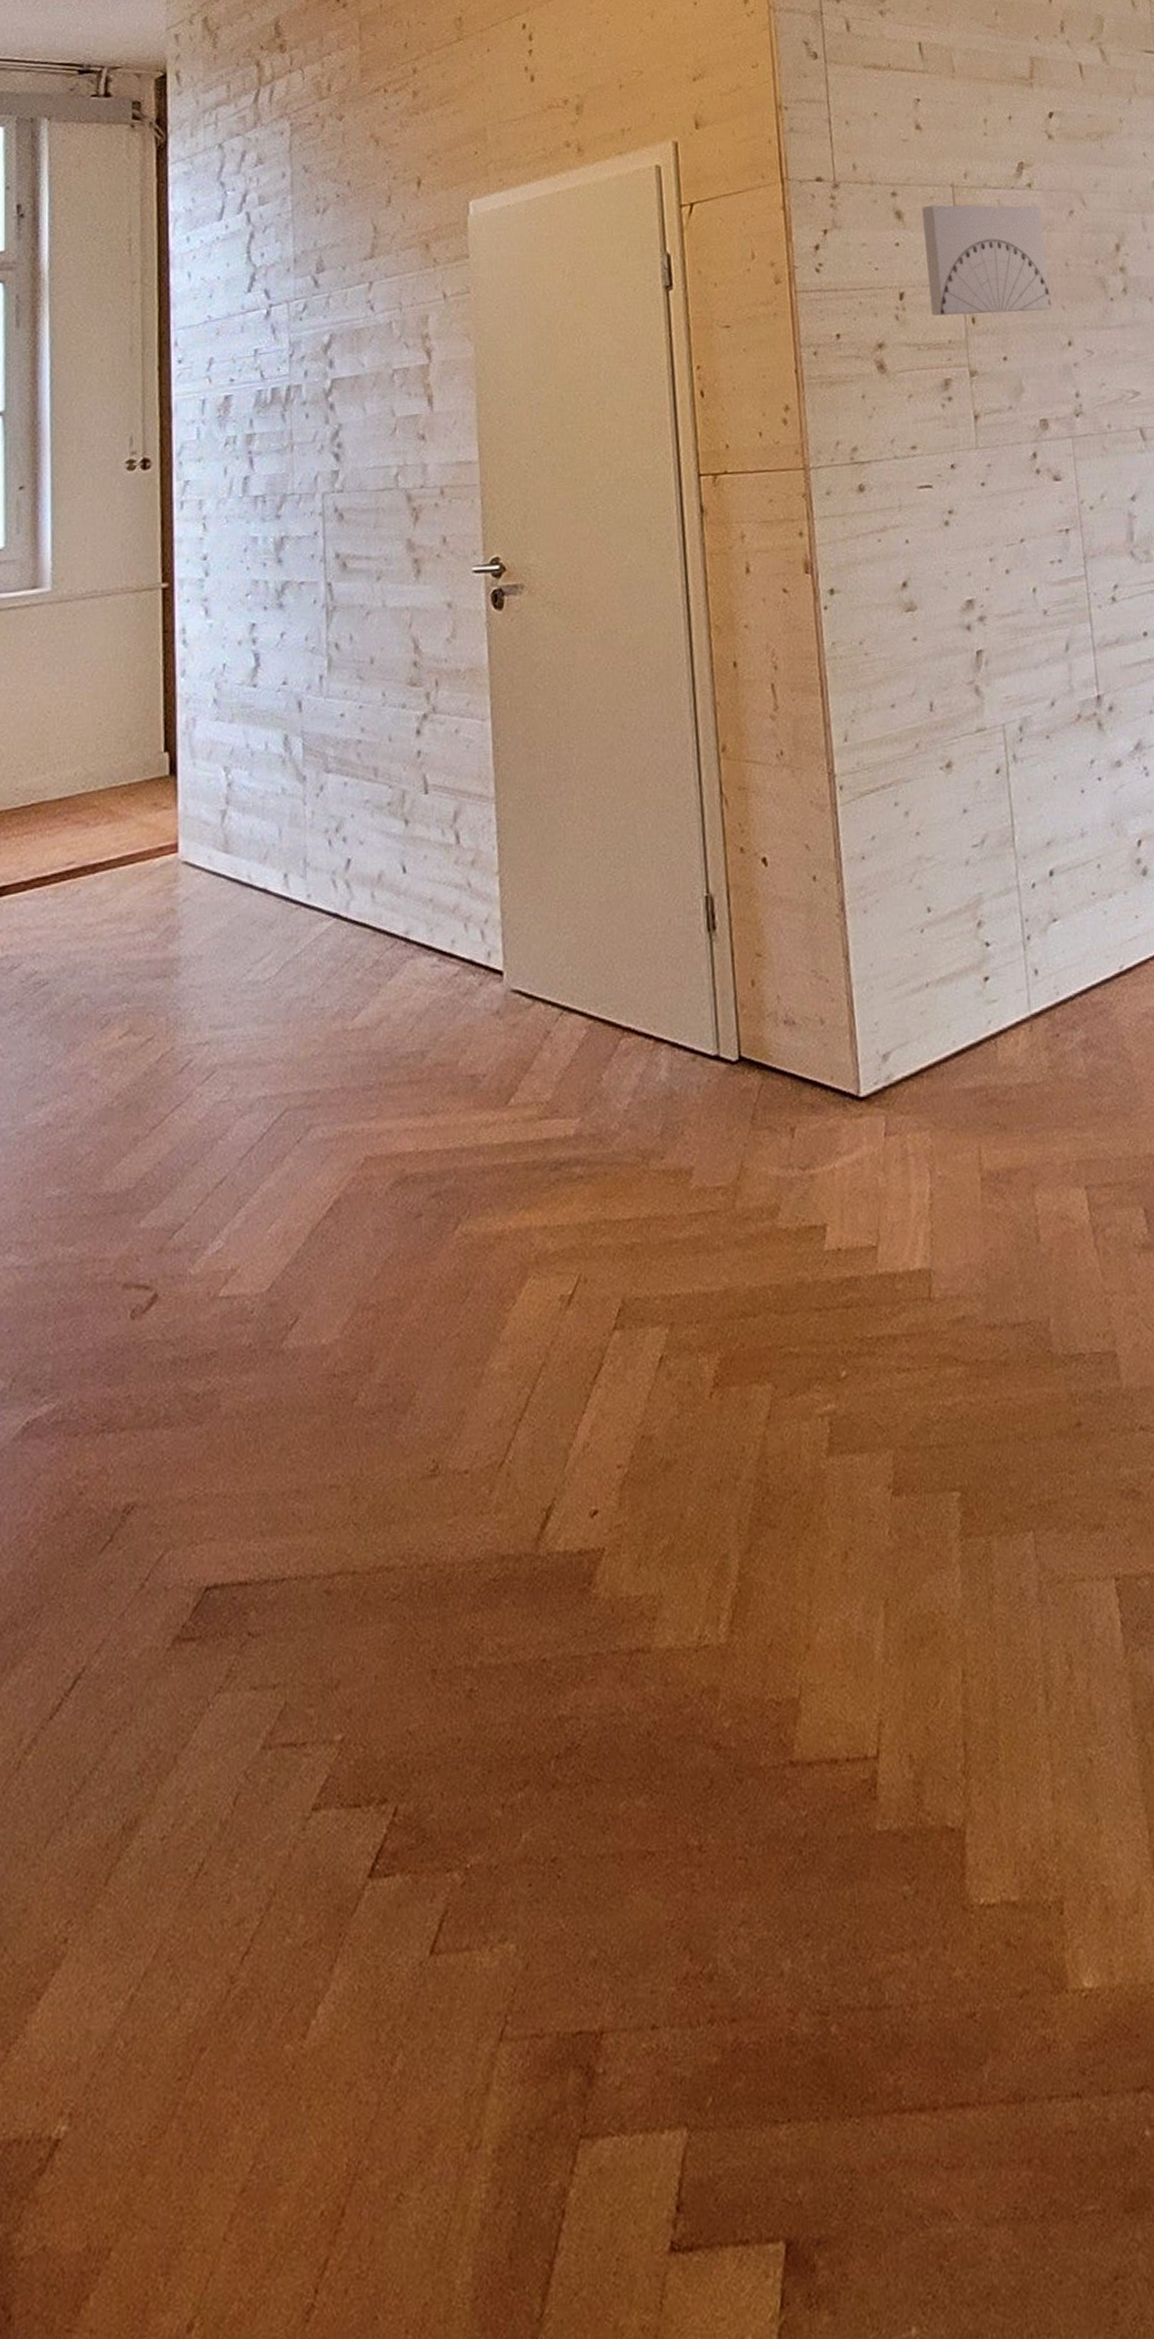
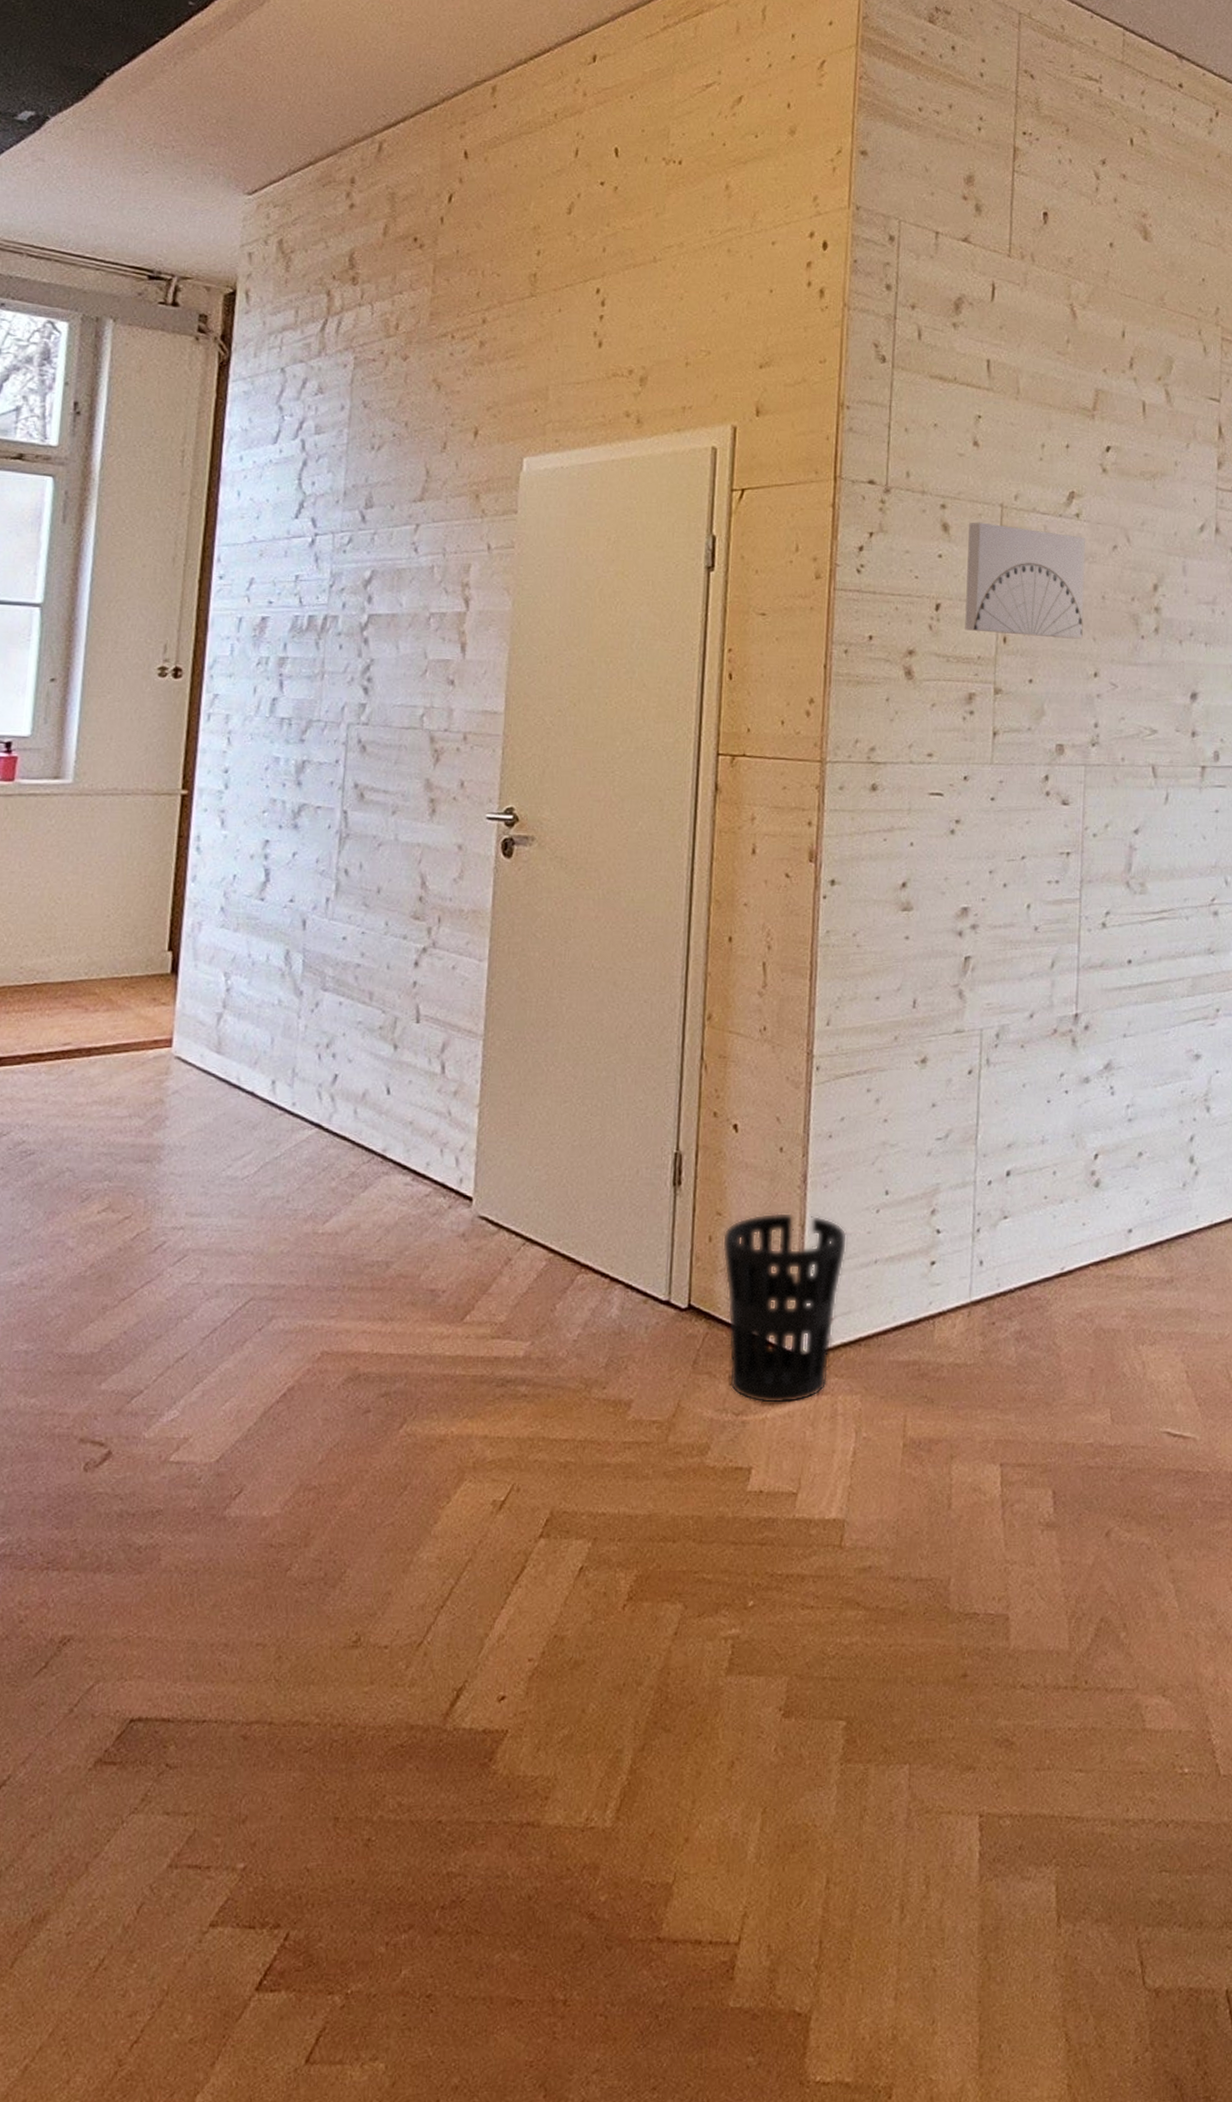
wastebasket: none [765,944,896,1153] -> present [722,1212,848,1404]

